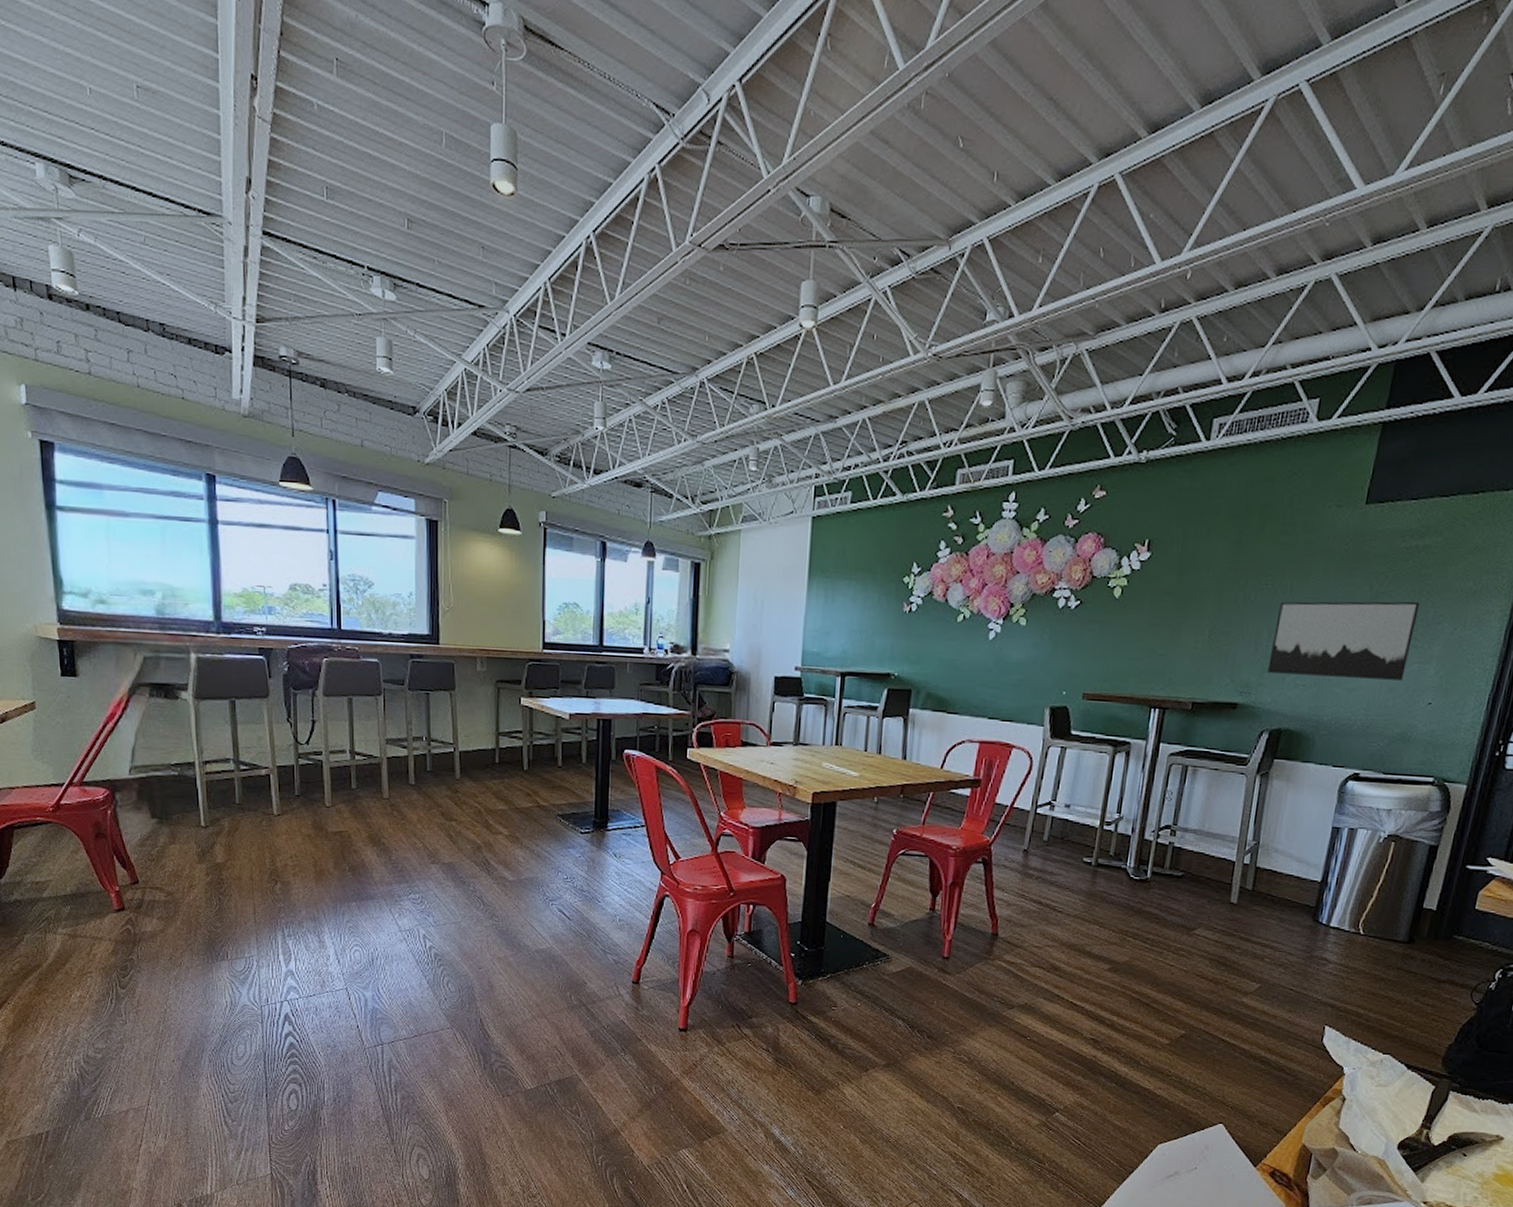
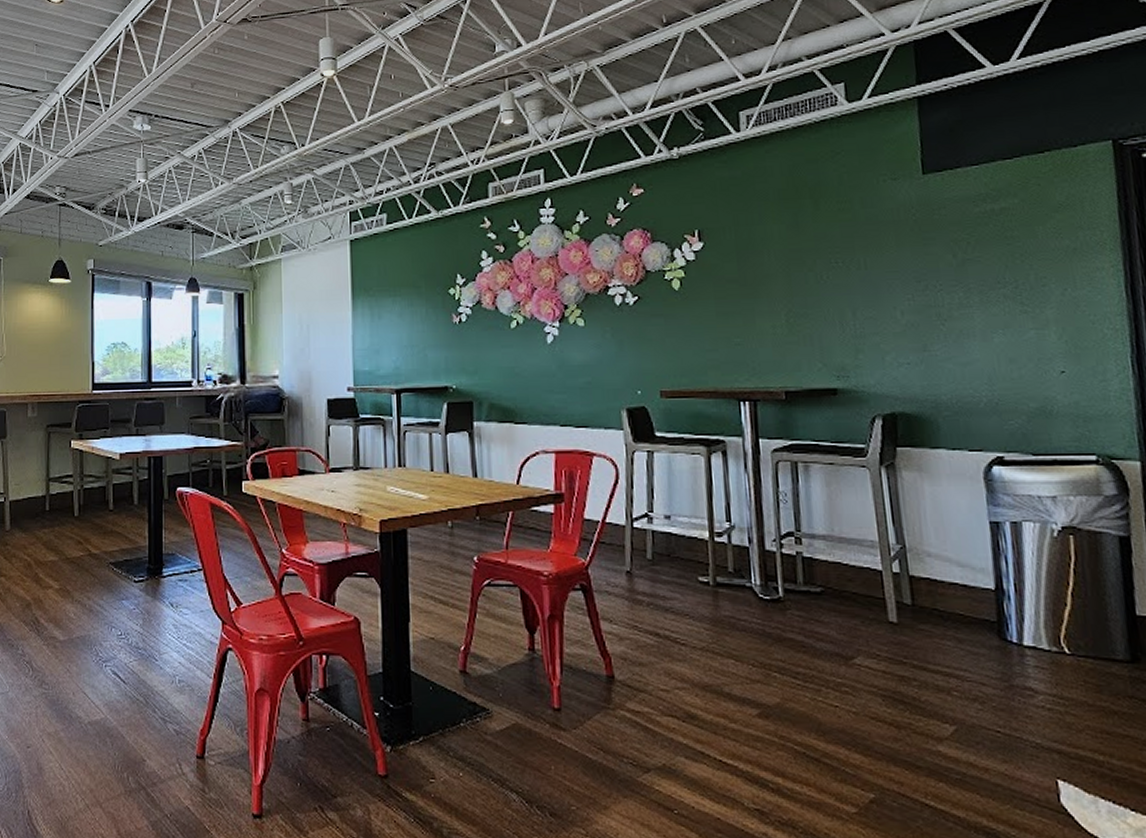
wall art: present [1267,601,1420,680] -> none [857,265,1023,353]

